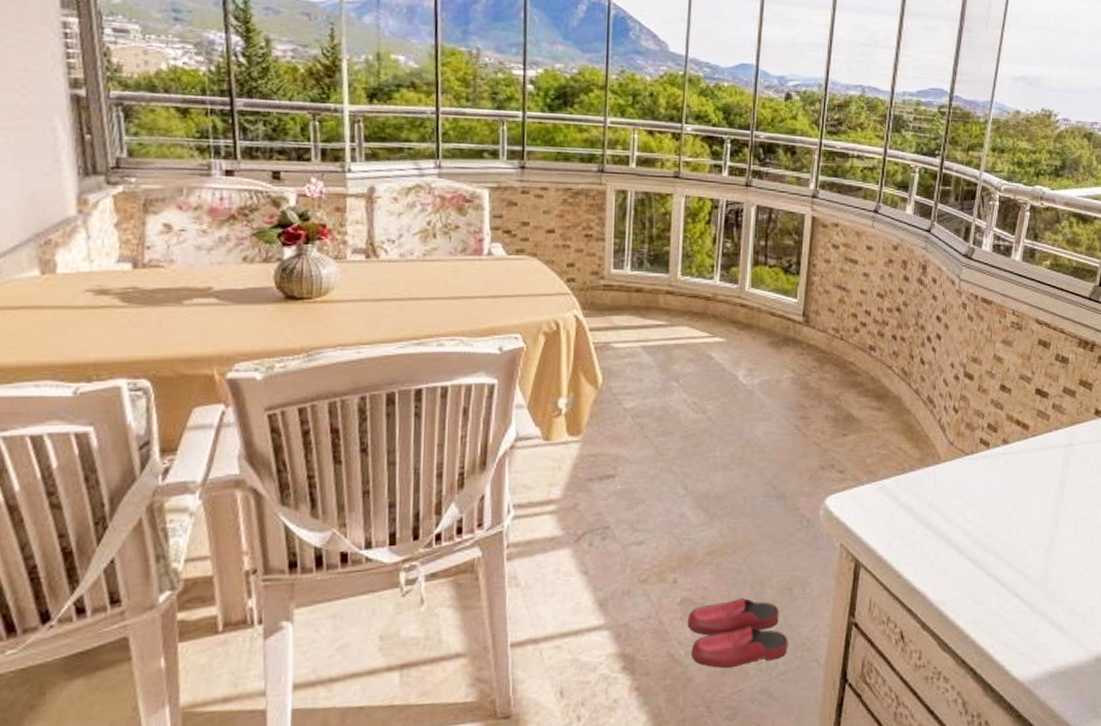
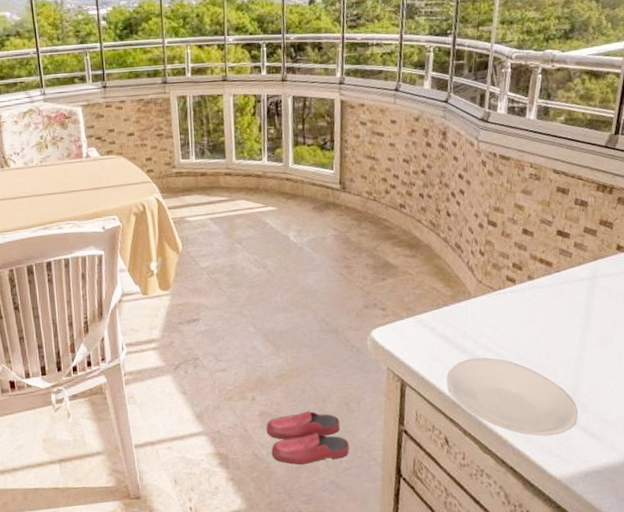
bowl: none [906,534,1046,630] -> present [446,357,578,436]

